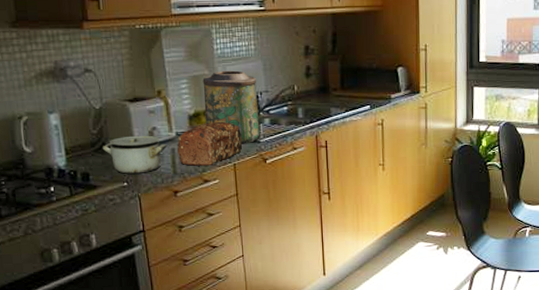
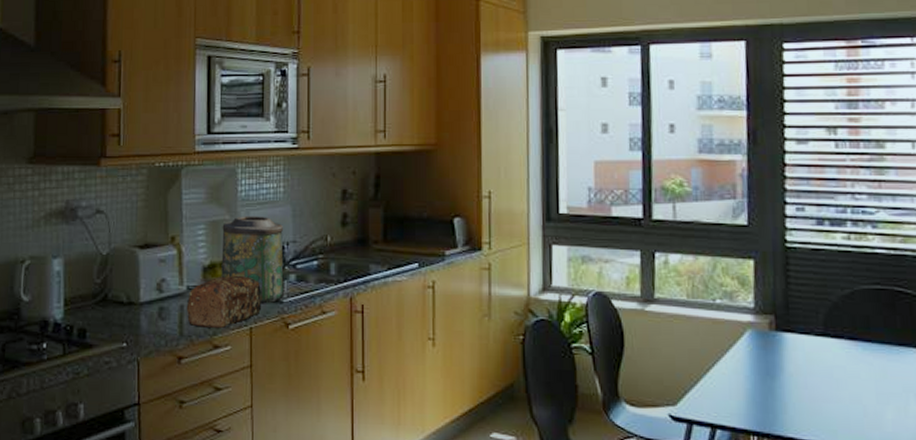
saucepan: present [102,135,168,174] -> none [104,287,177,333]

